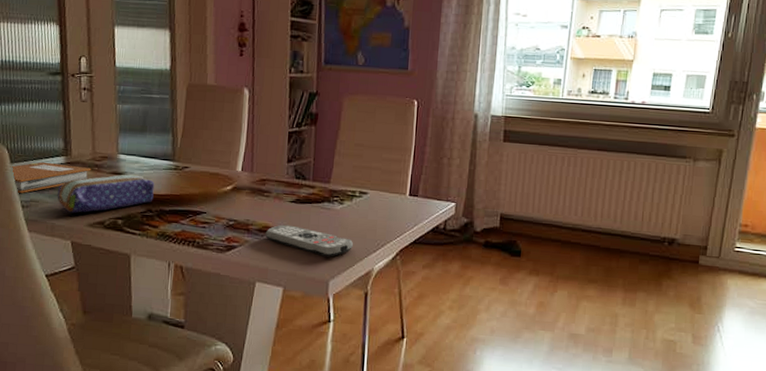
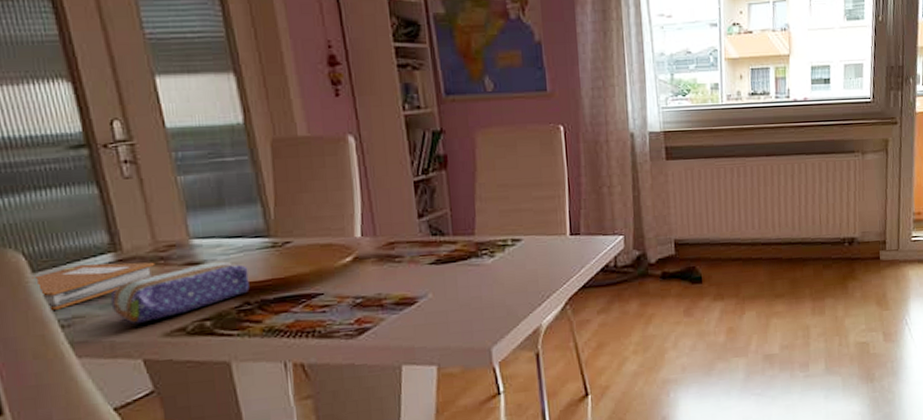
remote control: present [265,225,353,257] -> none [404,291,513,321]

